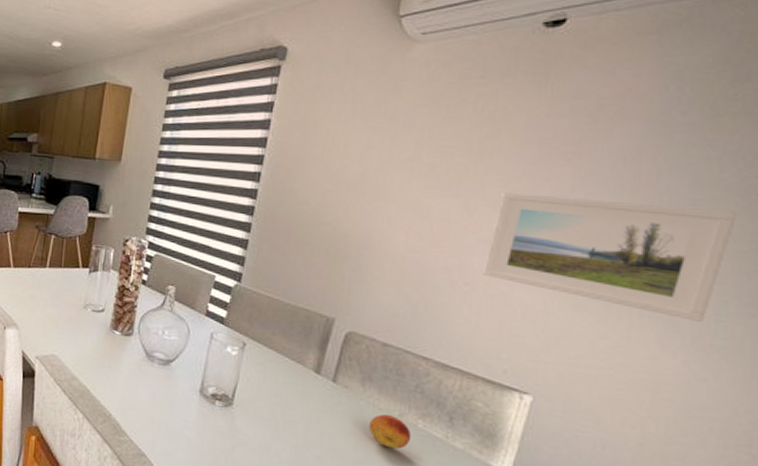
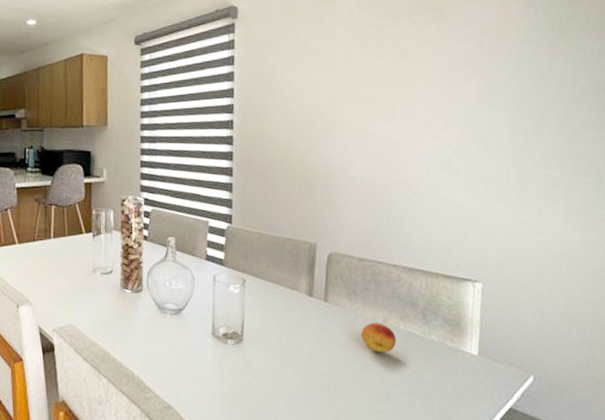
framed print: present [483,193,737,322] -> none [425,105,594,198]

